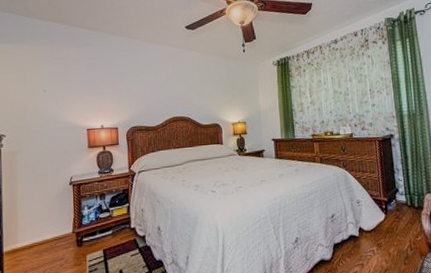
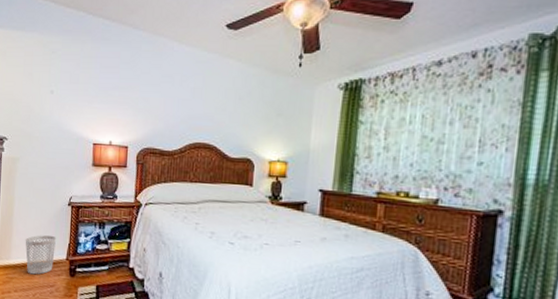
wastebasket: none [31,213,62,253] -> present [25,235,57,275]

